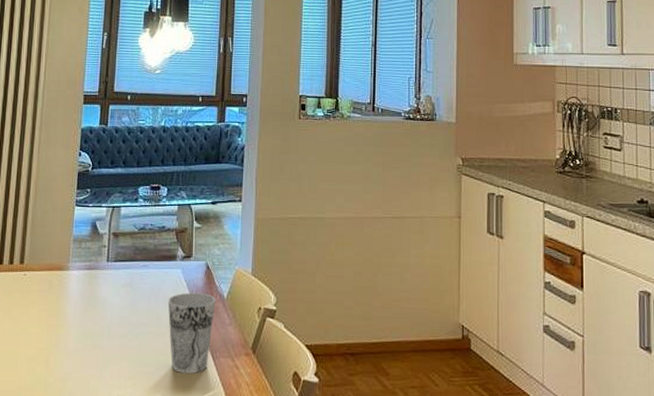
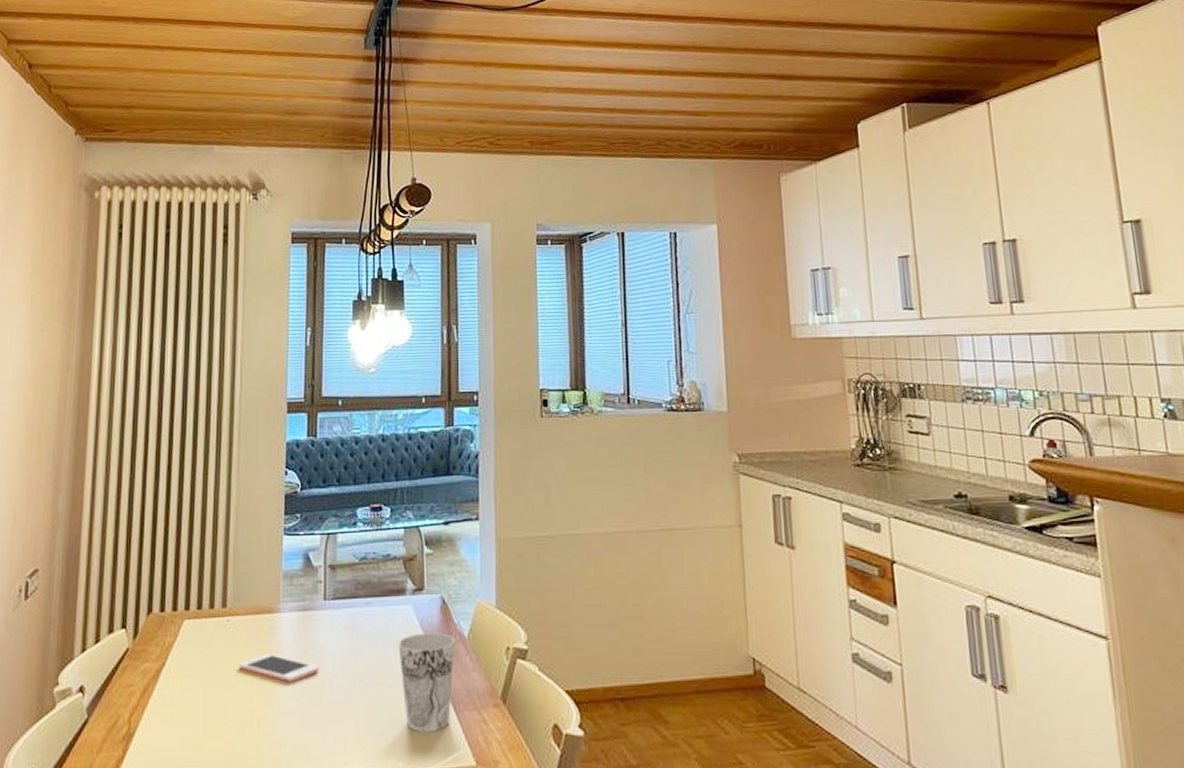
cell phone: none [31,303,101,328] -> present [238,653,320,682]

